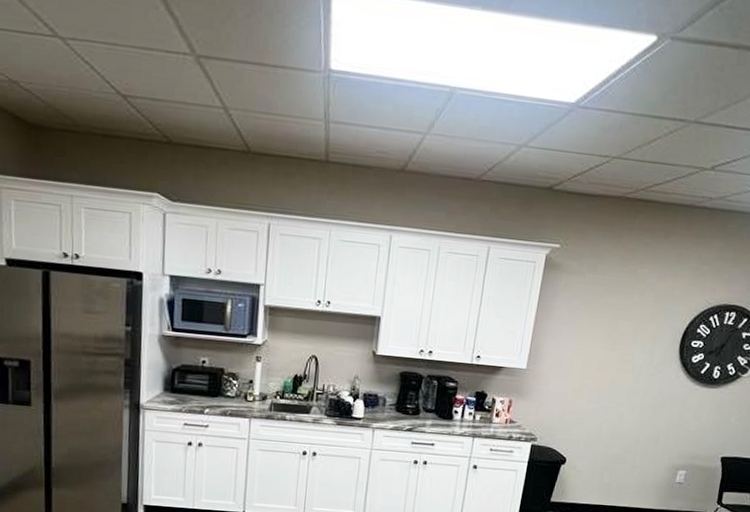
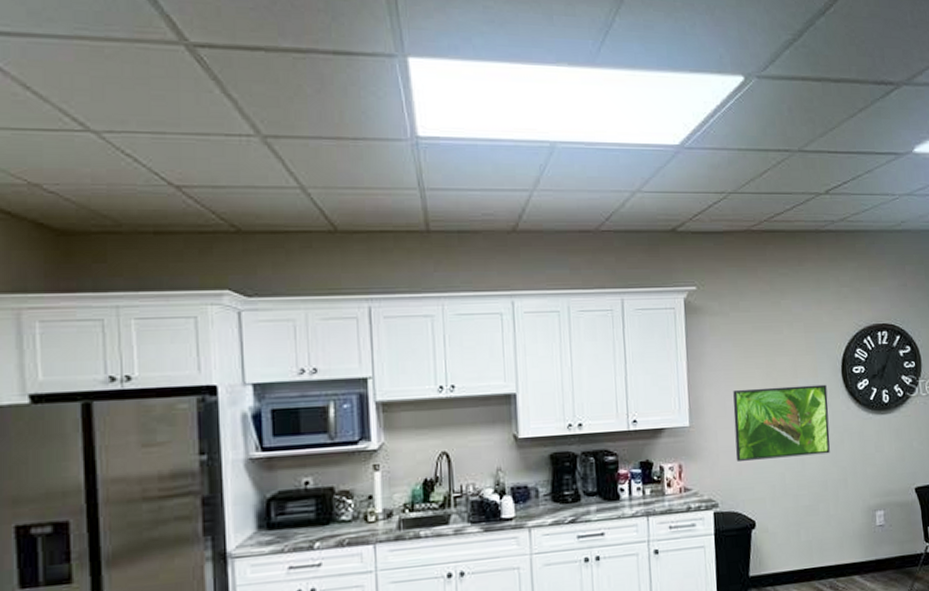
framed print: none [561,344,662,414] -> present [733,384,830,462]

